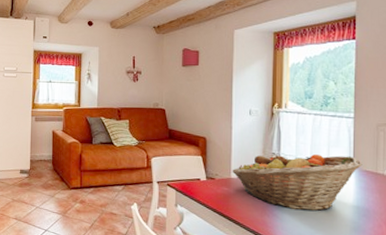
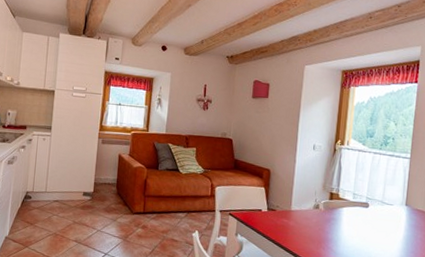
fruit basket: present [232,153,363,211] -> none [292,188,415,246]

